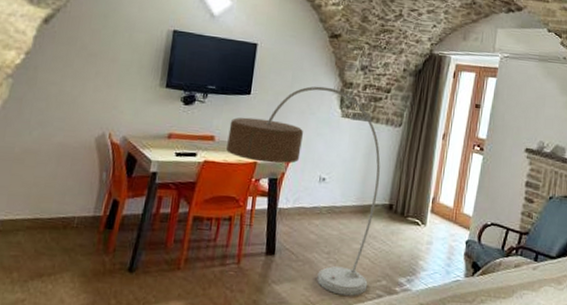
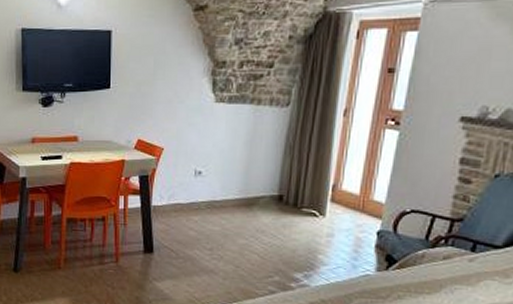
floor lamp: present [226,86,381,296] -> none [92,69,265,292]

